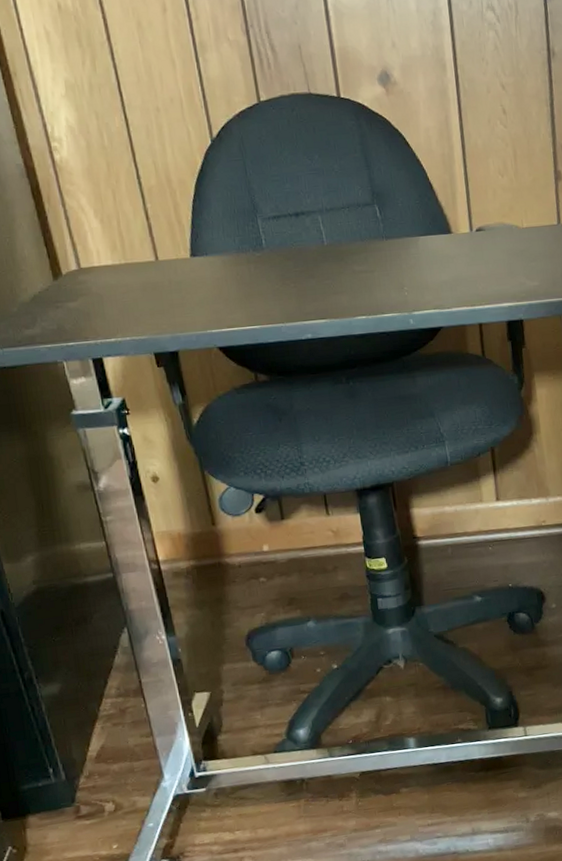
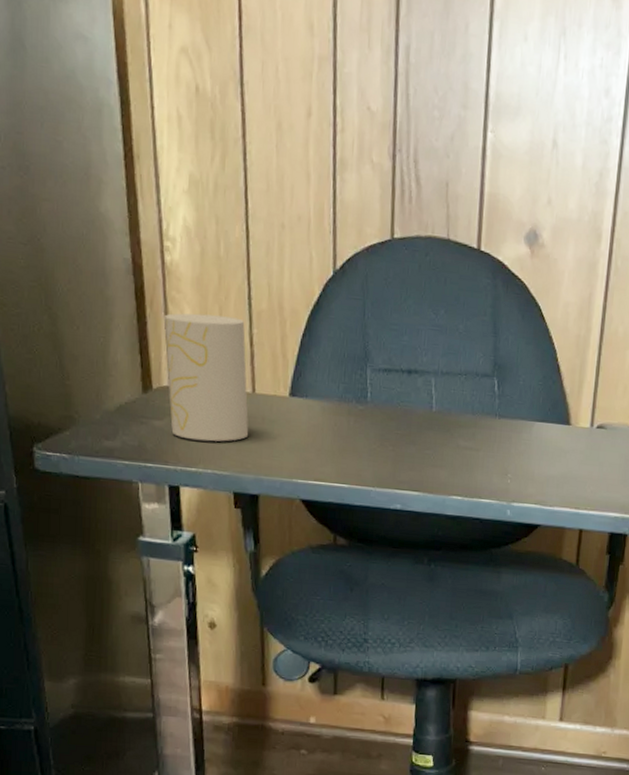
cup: none [62,197,159,314] -> present [164,313,249,442]

